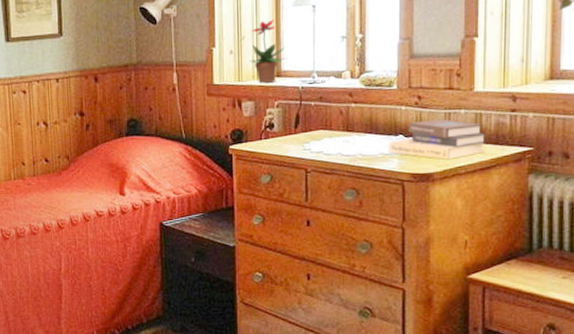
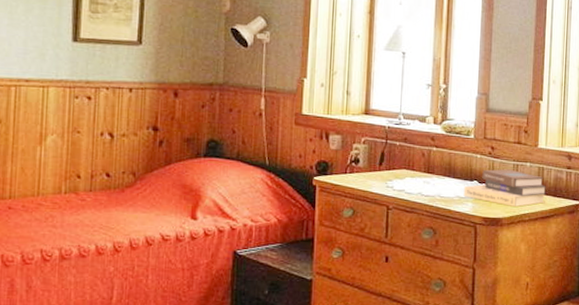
potted flower: present [250,19,288,83] -> none [340,59,377,119]

